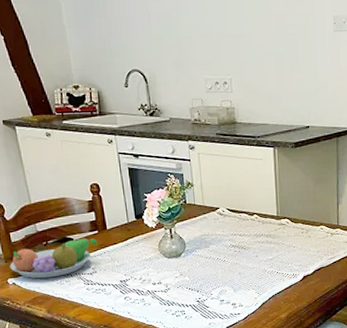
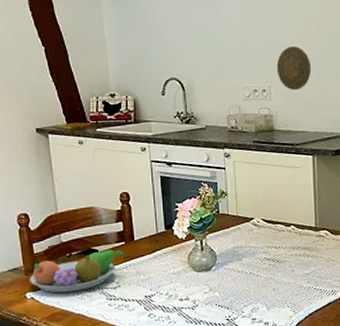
decorative plate: none [237,37,271,83] -> present [276,45,312,91]

